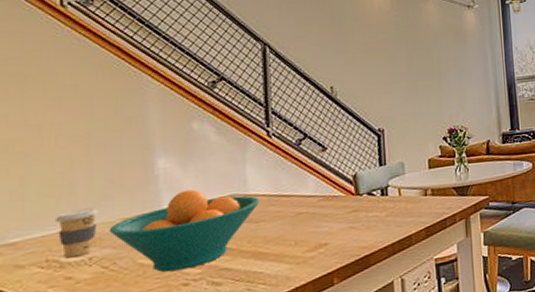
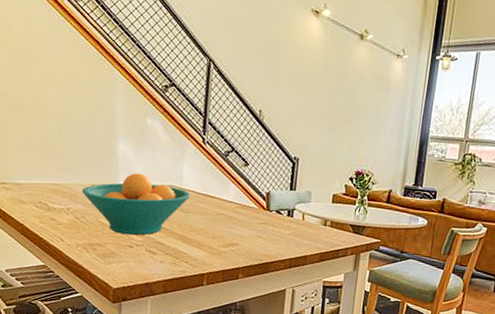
coffee cup: present [54,207,99,259] -> none [46,169,76,205]

